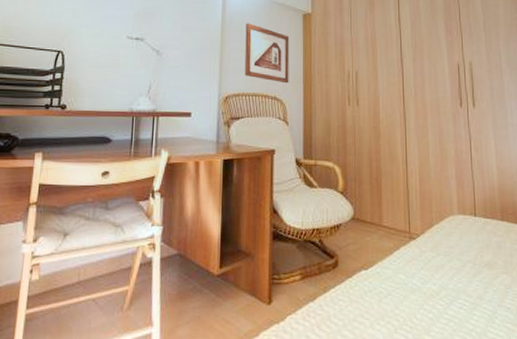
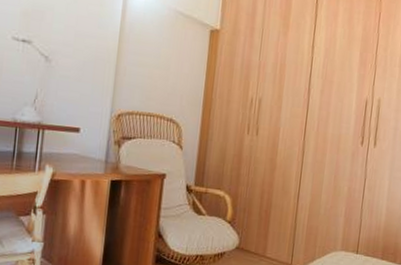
picture frame: present [244,23,290,84] -> none [140,34,193,106]

